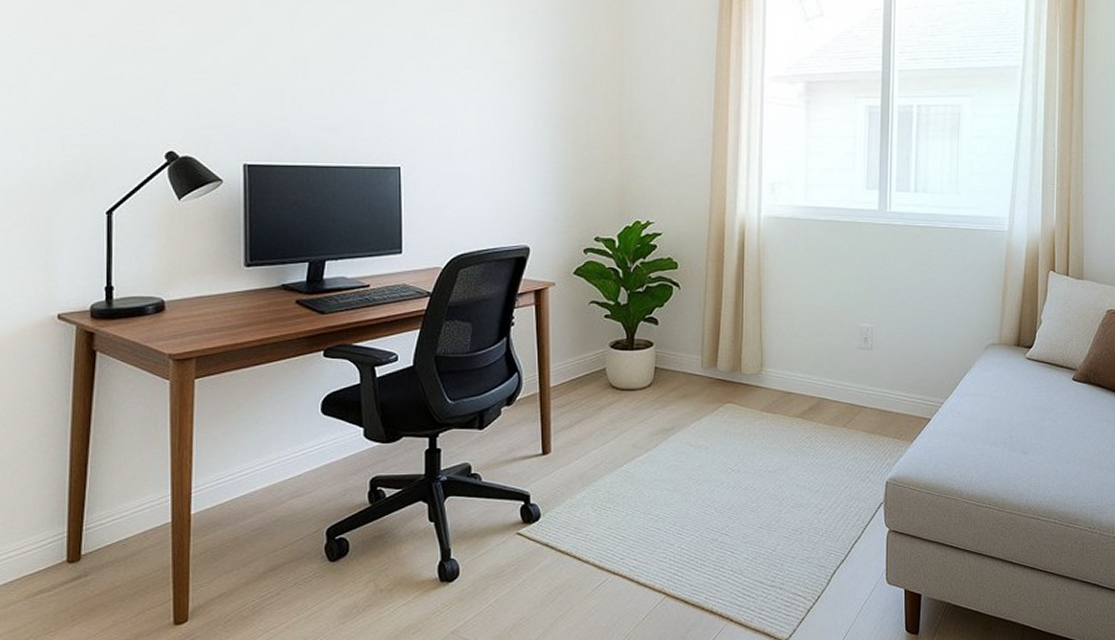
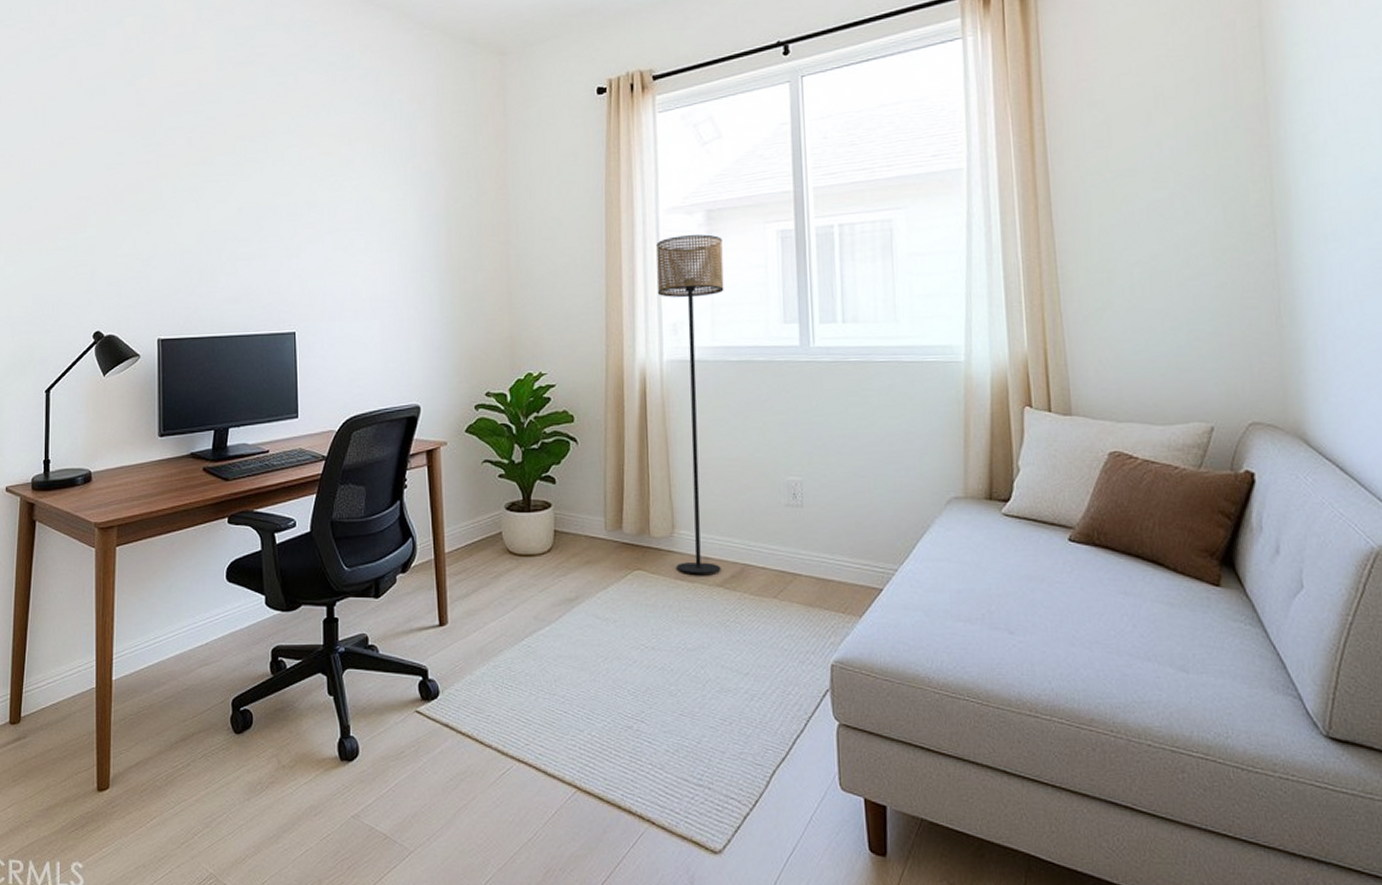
floor lamp: none [758,103,818,407] -> present [656,234,724,574]

